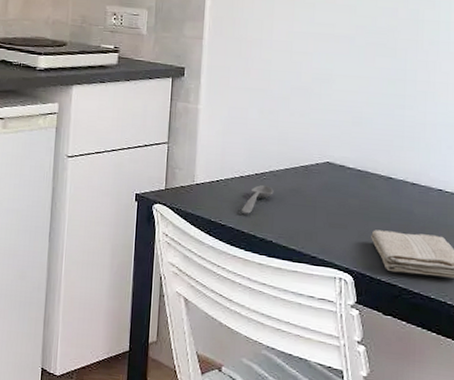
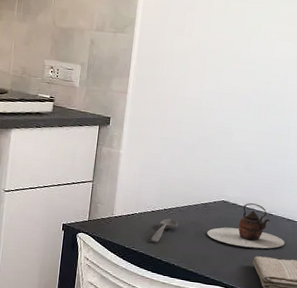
teapot: none [310,164,411,221] -> present [207,203,285,249]

